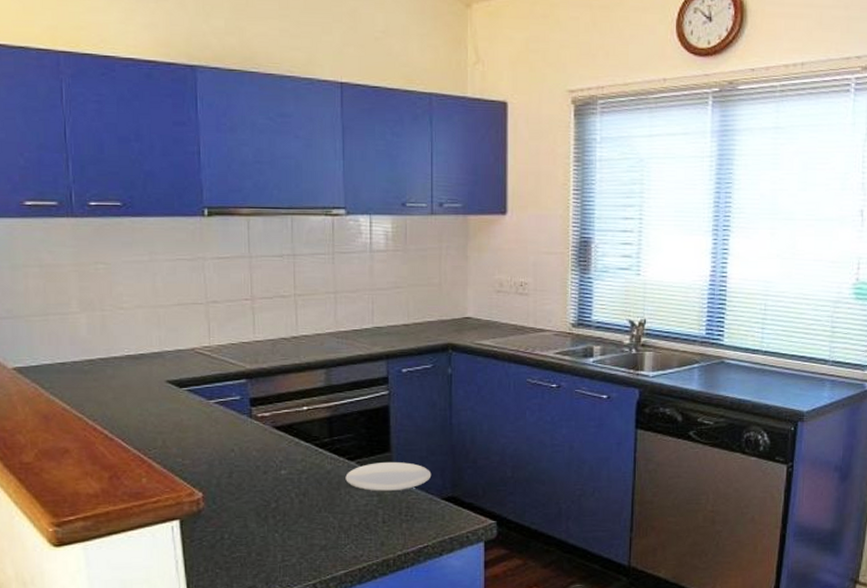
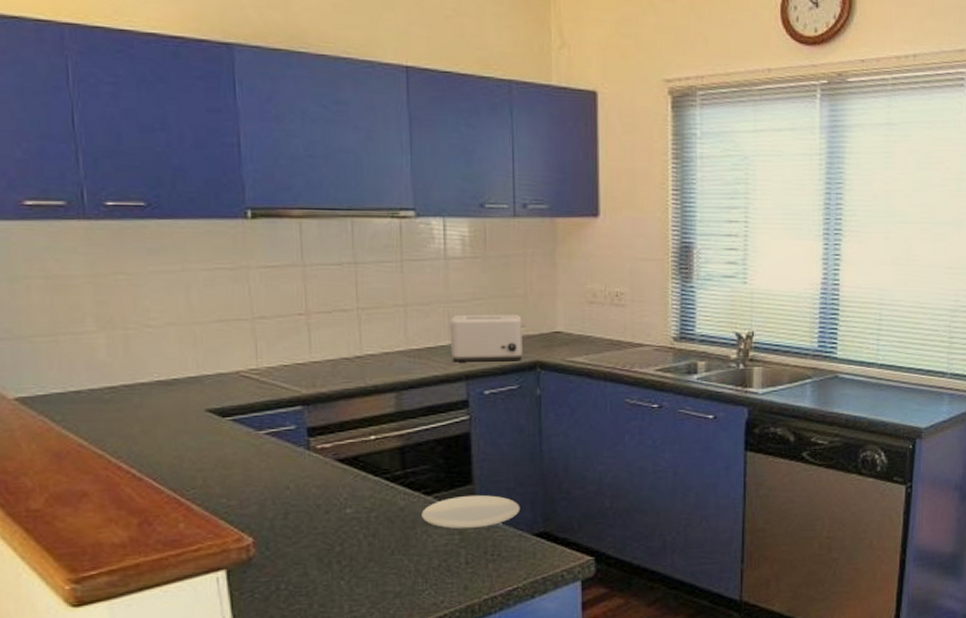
toaster: none [373,301,440,343] -> present [449,314,526,362]

